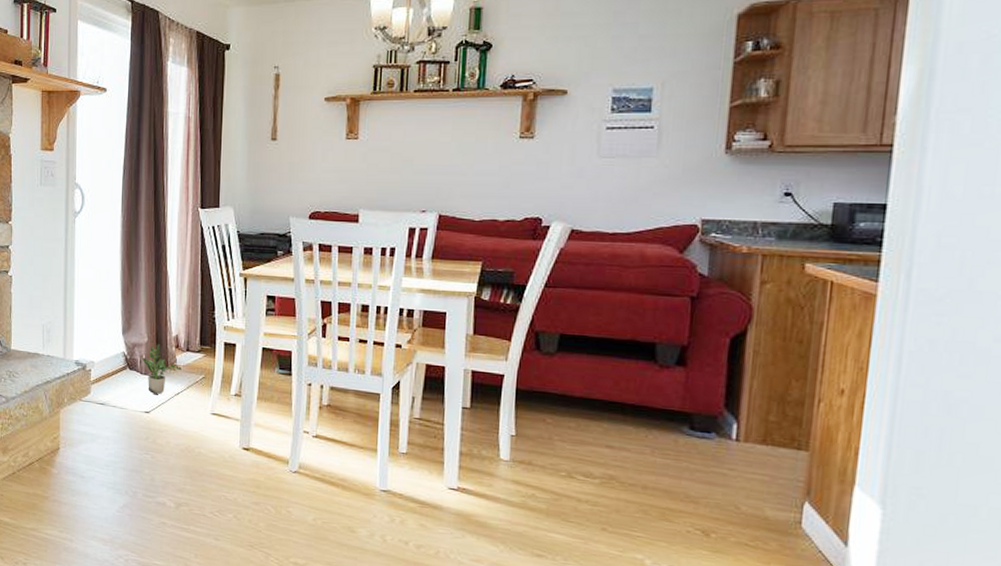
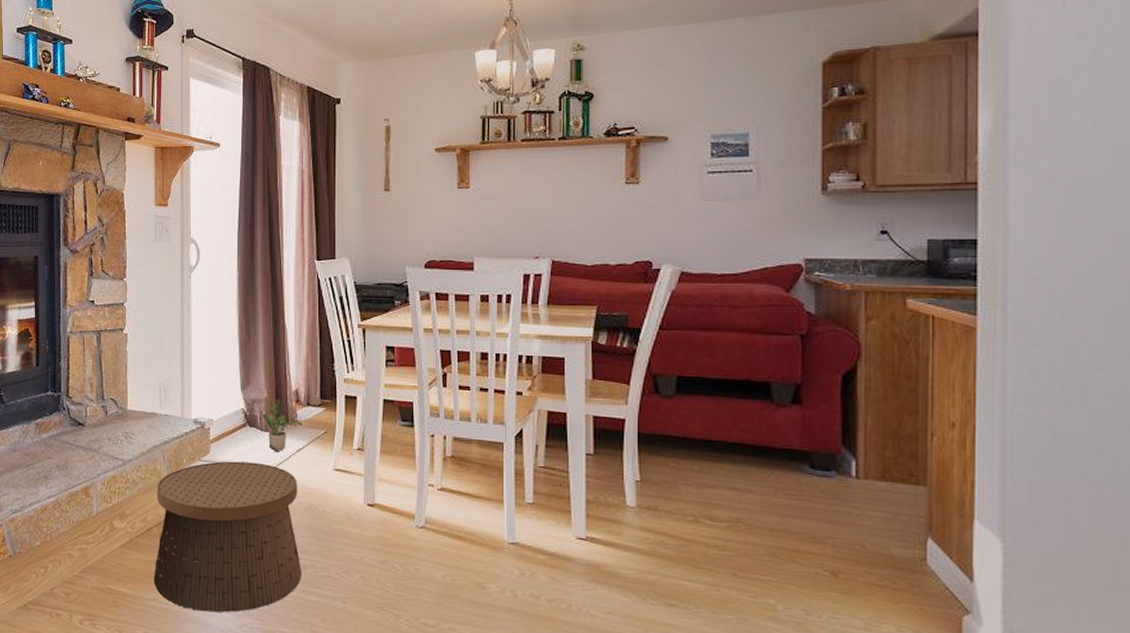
basket: none [34,402,177,545] -> present [154,461,302,613]

